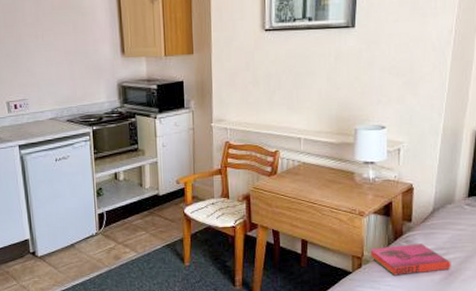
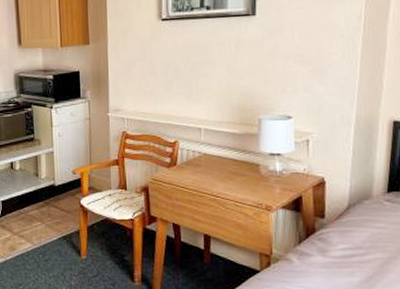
hardback book: present [369,243,451,276] -> none [278,242,372,276]

